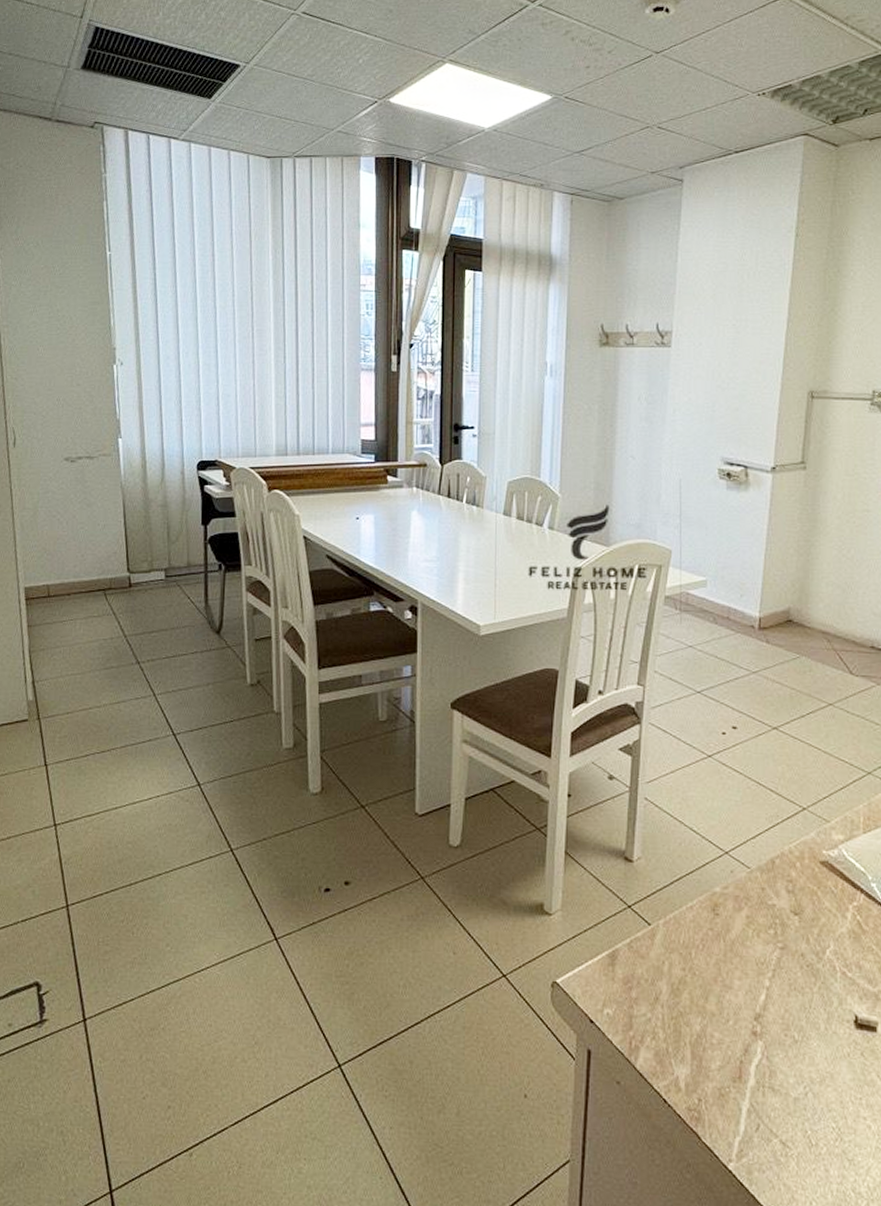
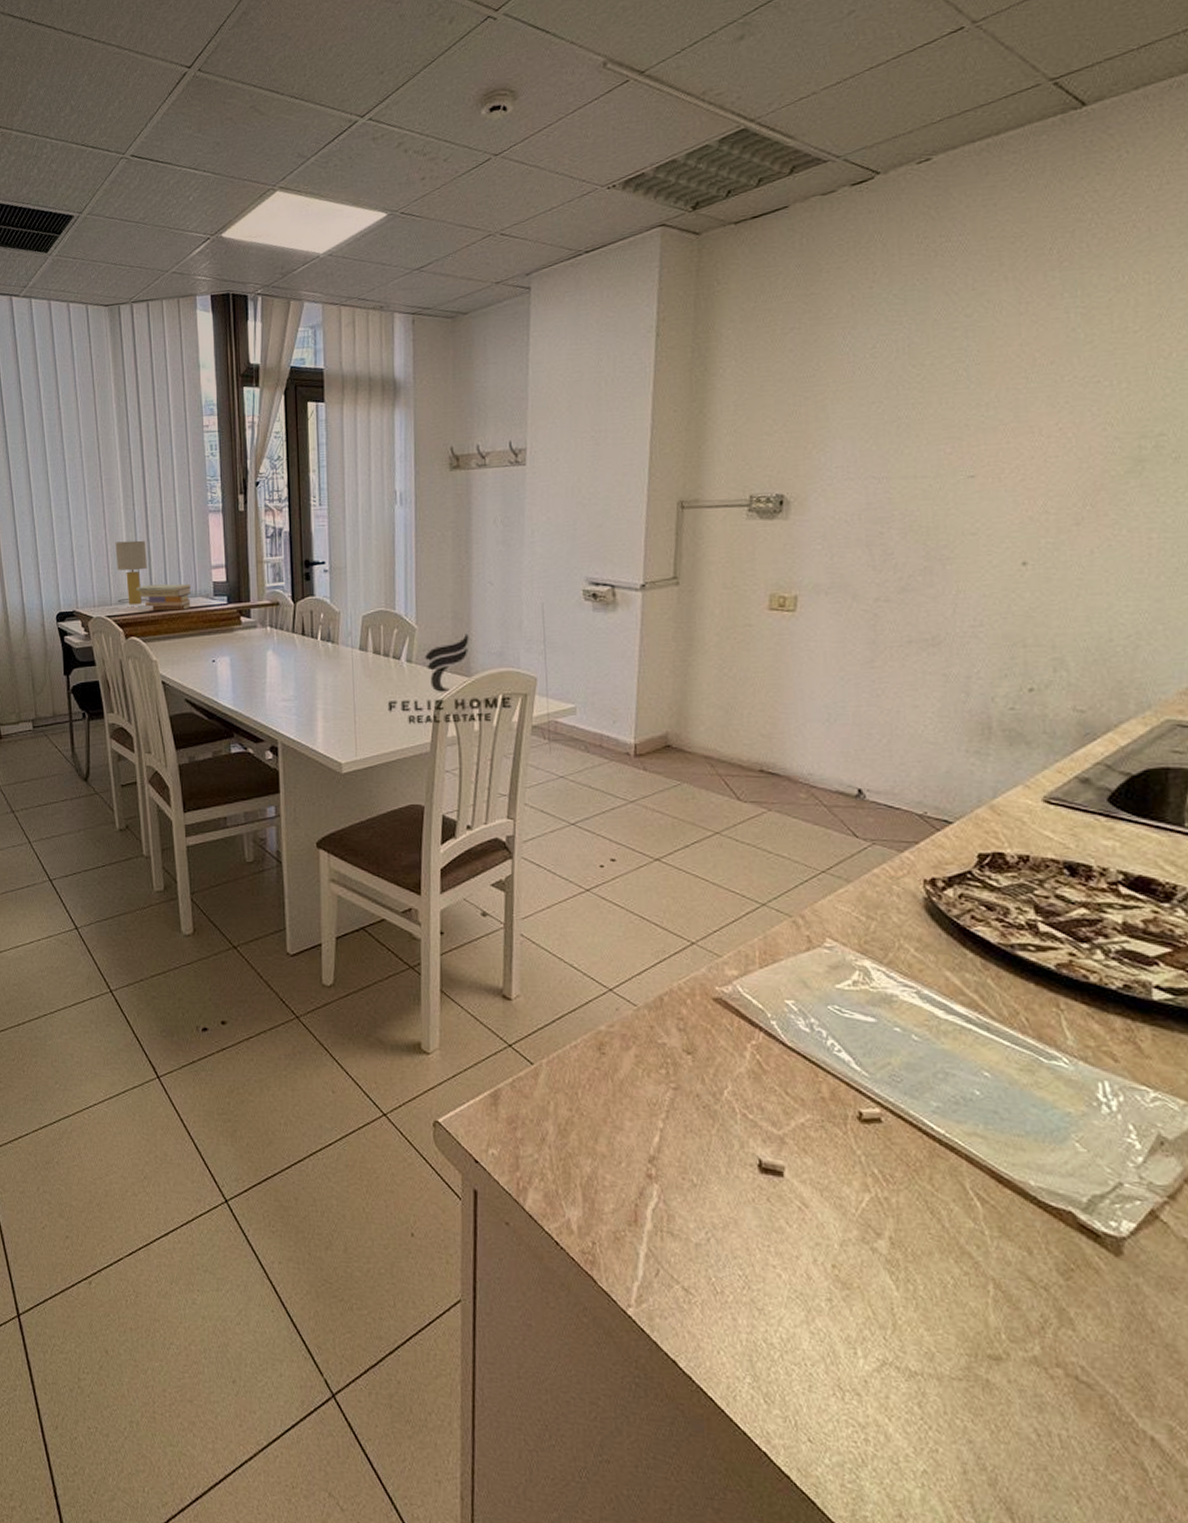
table lamp: none [263,393,296,458] -> present [115,540,149,605]
books: none [282,438,338,466] -> present [136,583,191,612]

